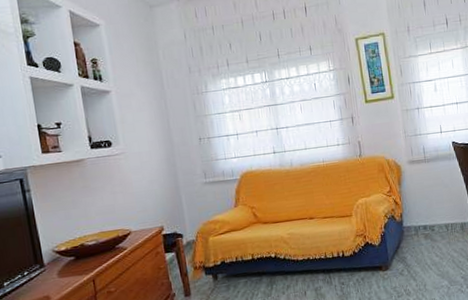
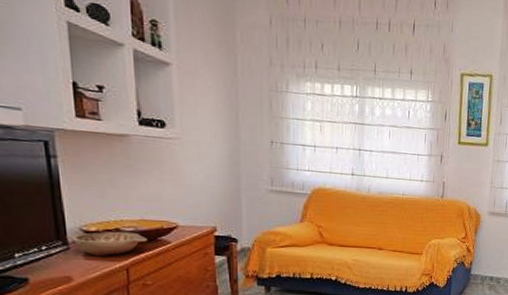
decorative bowl: none [43,245,108,273] -> present [67,231,148,256]

